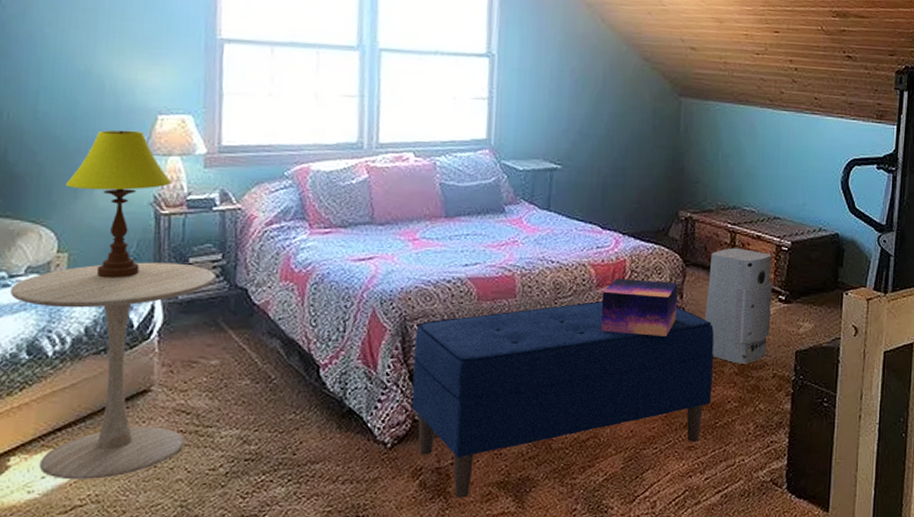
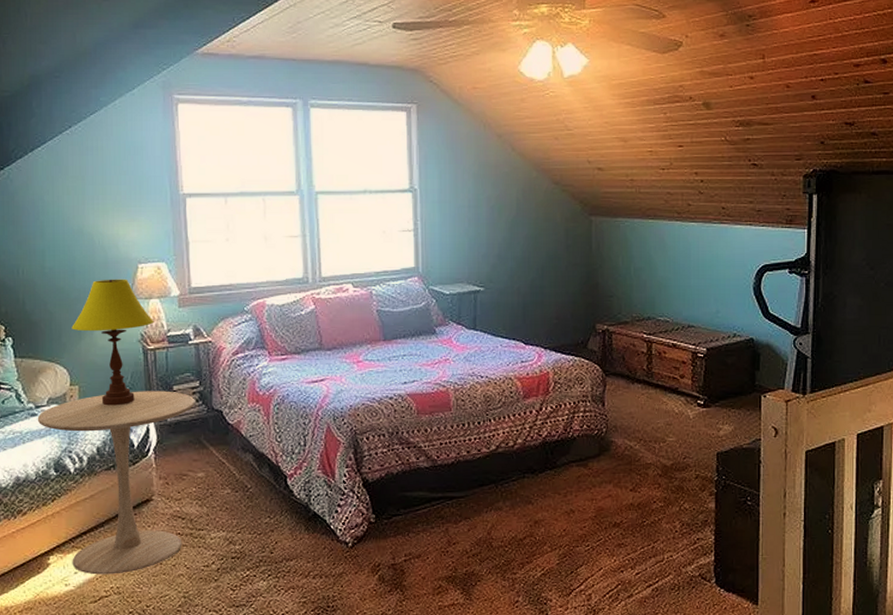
bench: present [411,300,714,498] -> none [365,410,638,591]
decorative box: present [601,279,678,336] -> none [529,390,600,442]
air purifier: present [705,247,772,364] -> none [627,356,690,466]

